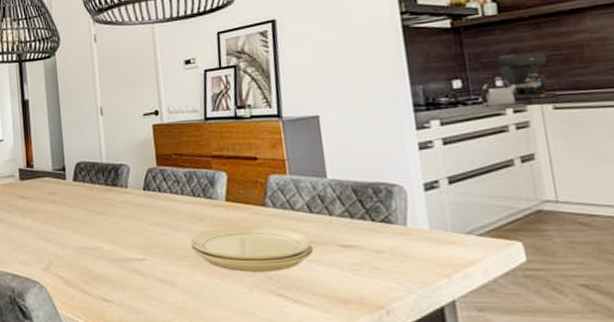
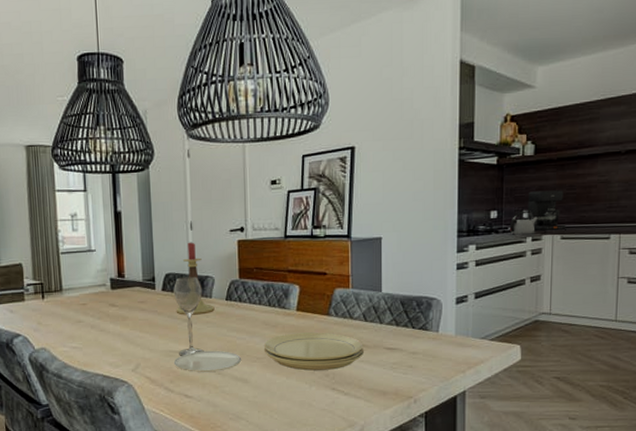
wineglass: none [85,164,122,253] -> present [174,276,204,356]
plate: none [88,247,166,272] -> present [173,350,242,372]
candlestick: none [89,128,132,208] -> present [176,242,215,315]

